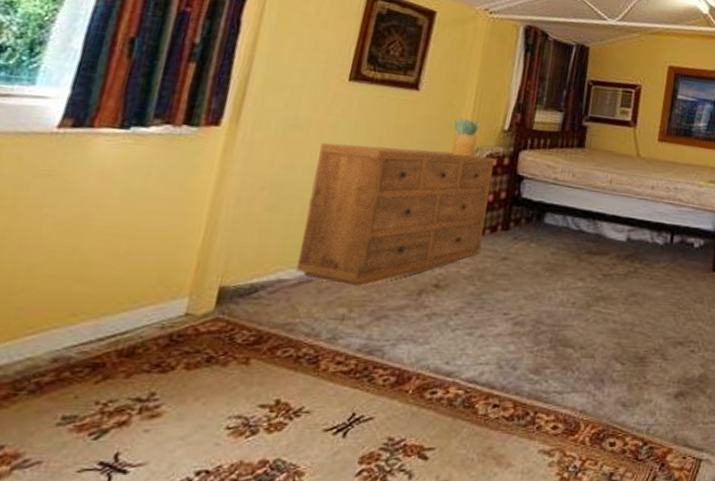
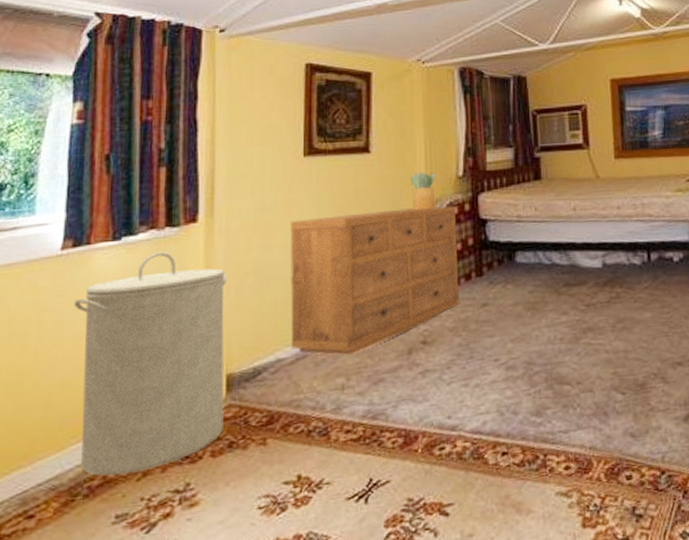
laundry hamper: none [33,149,242,375] -> present [74,252,228,476]

